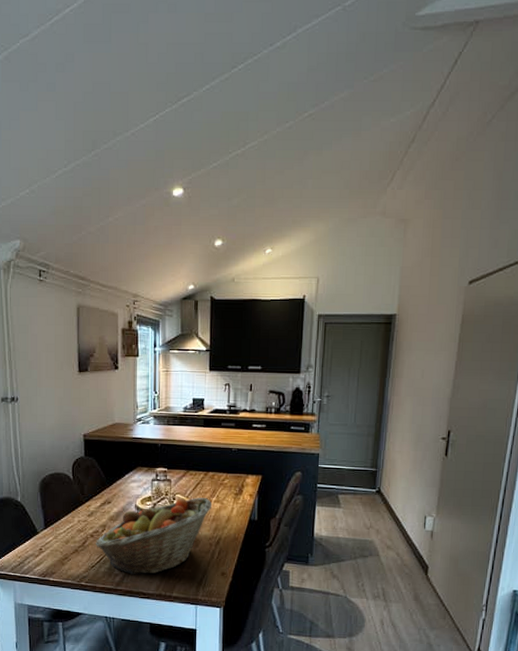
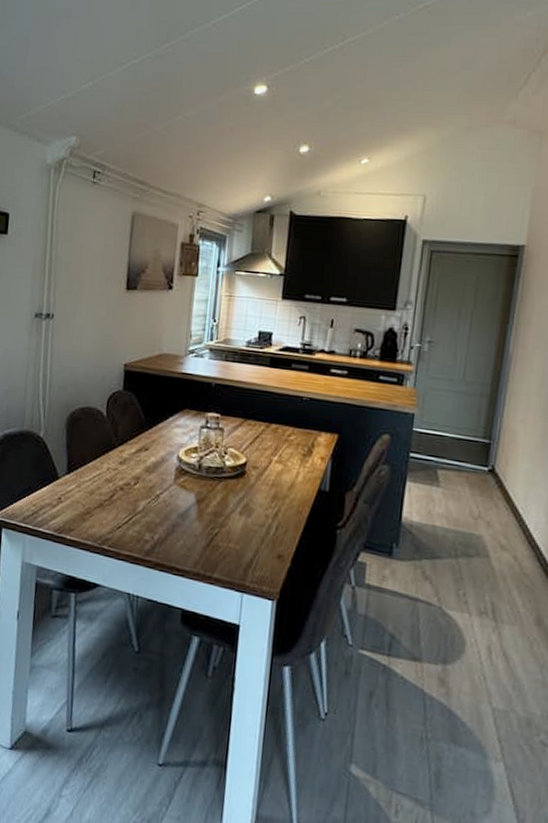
fruit basket: present [96,498,212,576] -> none [125,453,272,546]

